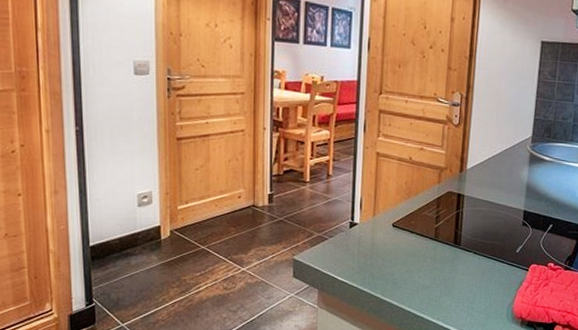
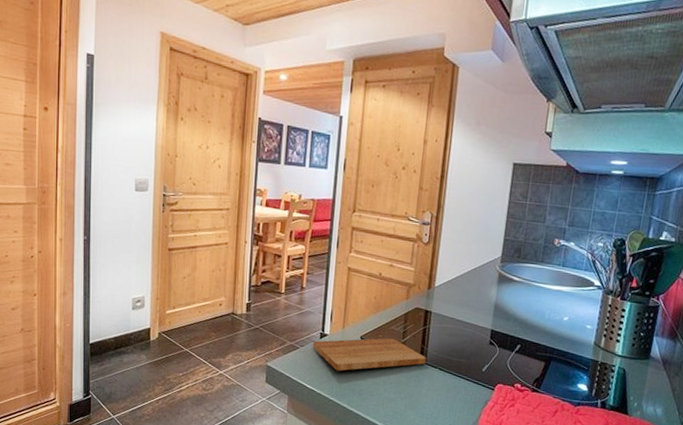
cutting board: none [342,224,461,261] -> present [312,338,427,371]

